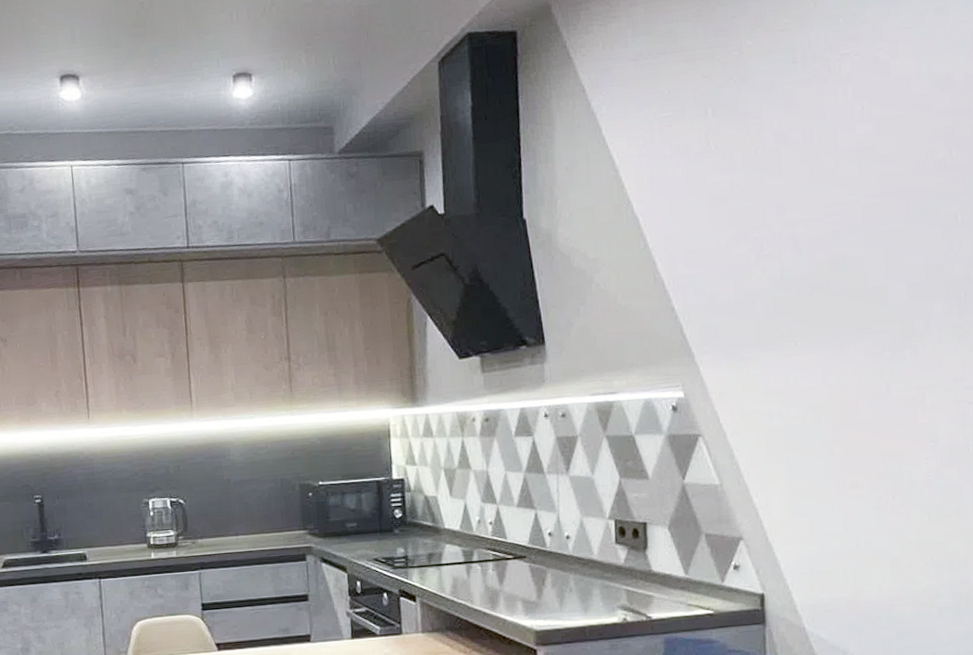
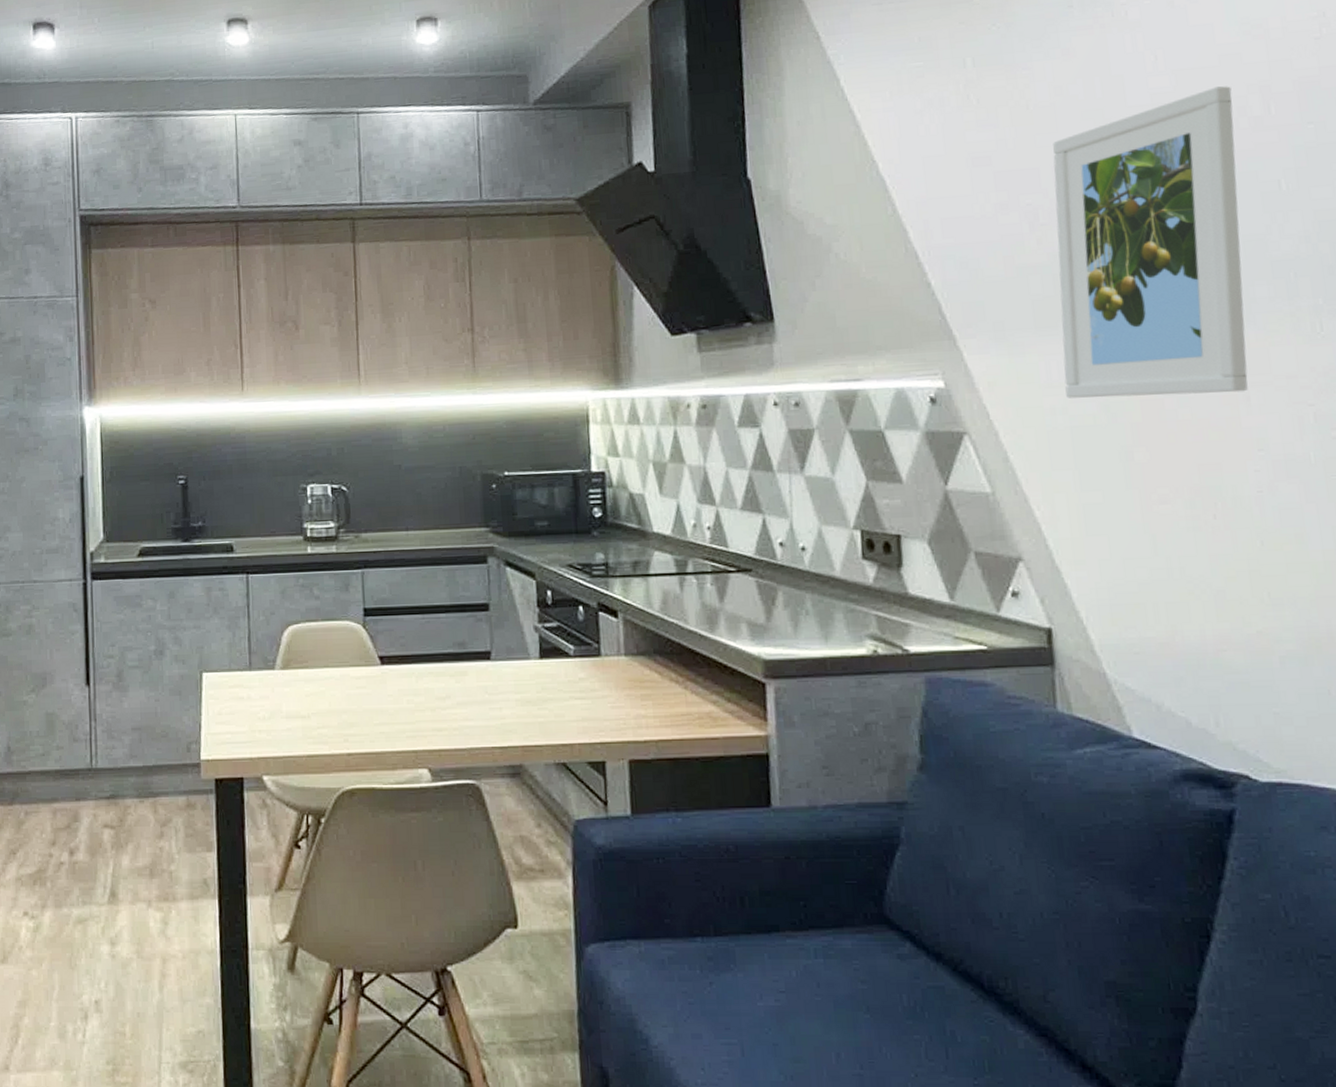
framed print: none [776,132,924,403] -> present [1053,86,1248,398]

